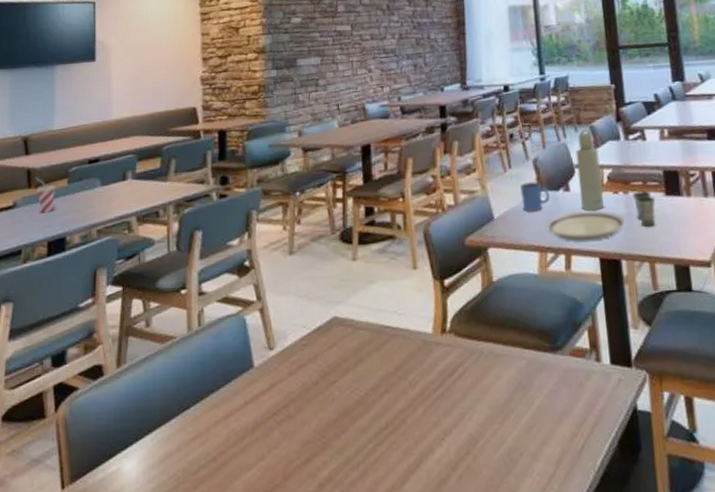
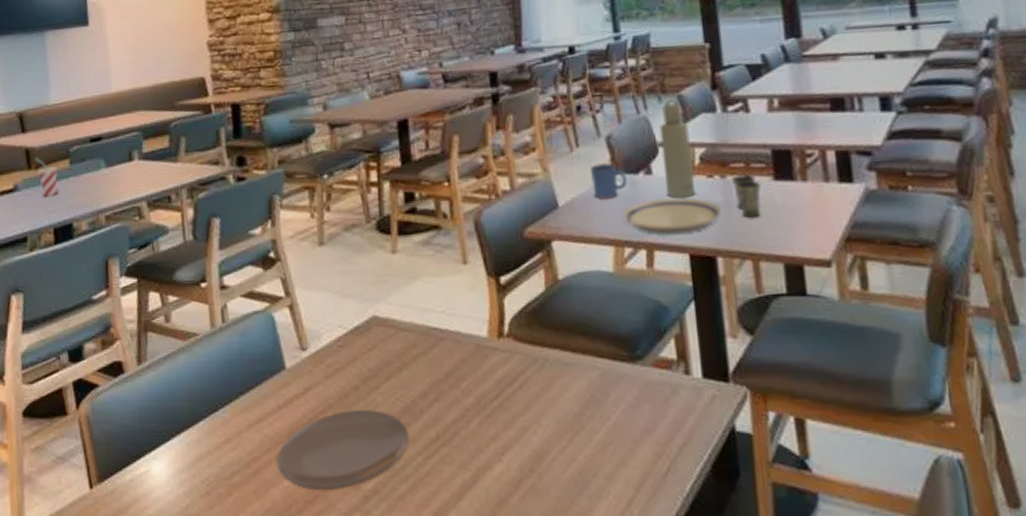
plate: none [241,403,361,481] -> present [277,410,409,491]

